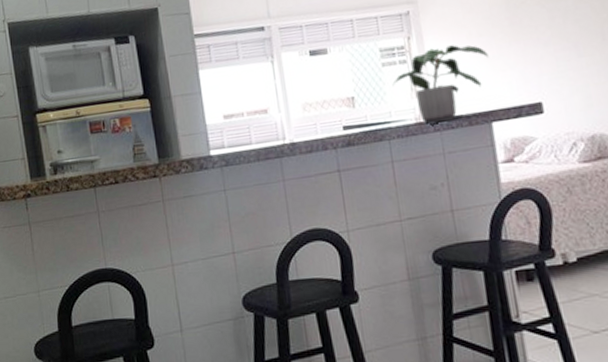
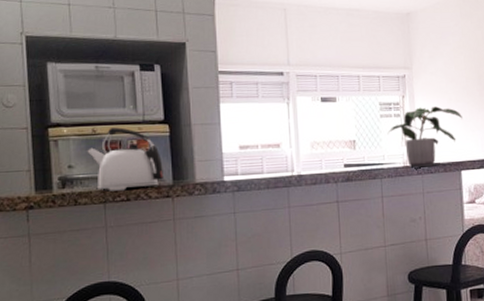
kettle: none [73,106,150,175] -> present [87,127,165,192]

